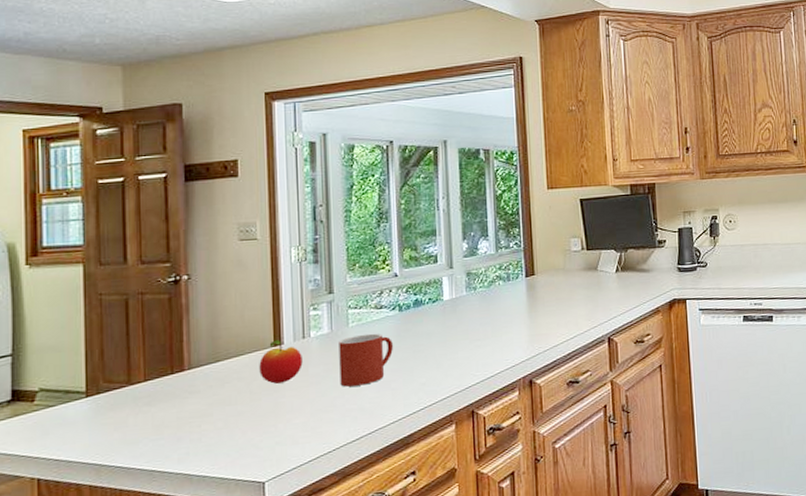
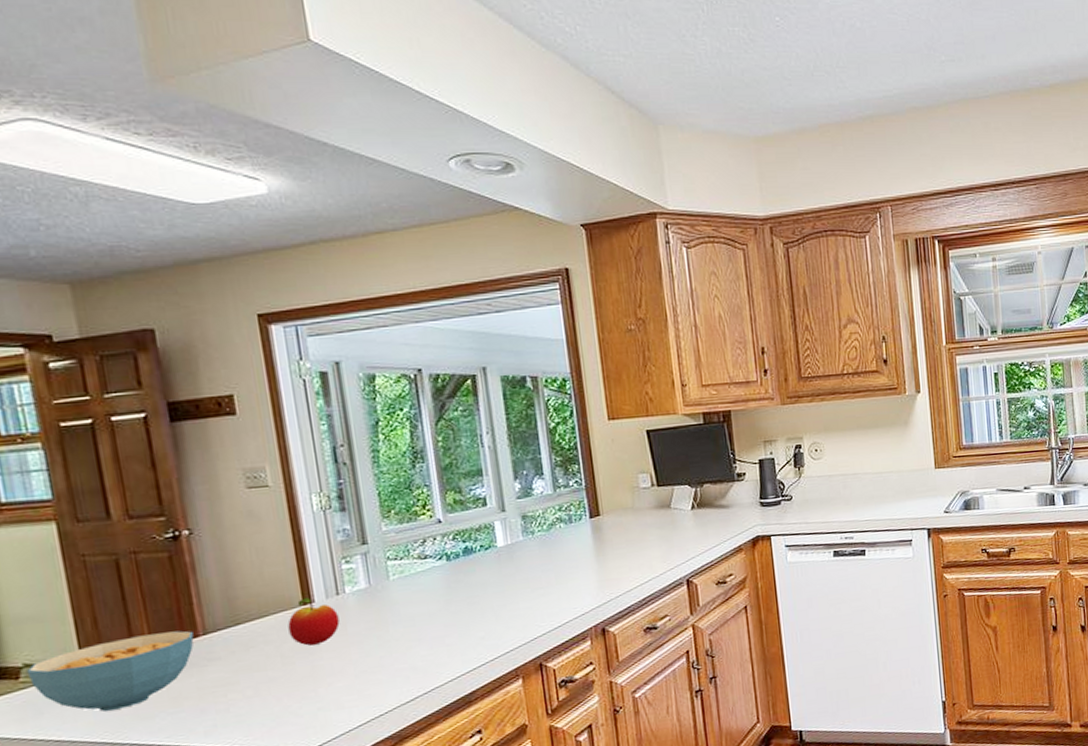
cereal bowl: none [41,365,180,435] -> present [26,630,194,712]
mug: present [339,333,393,387] -> none [379,585,444,645]

